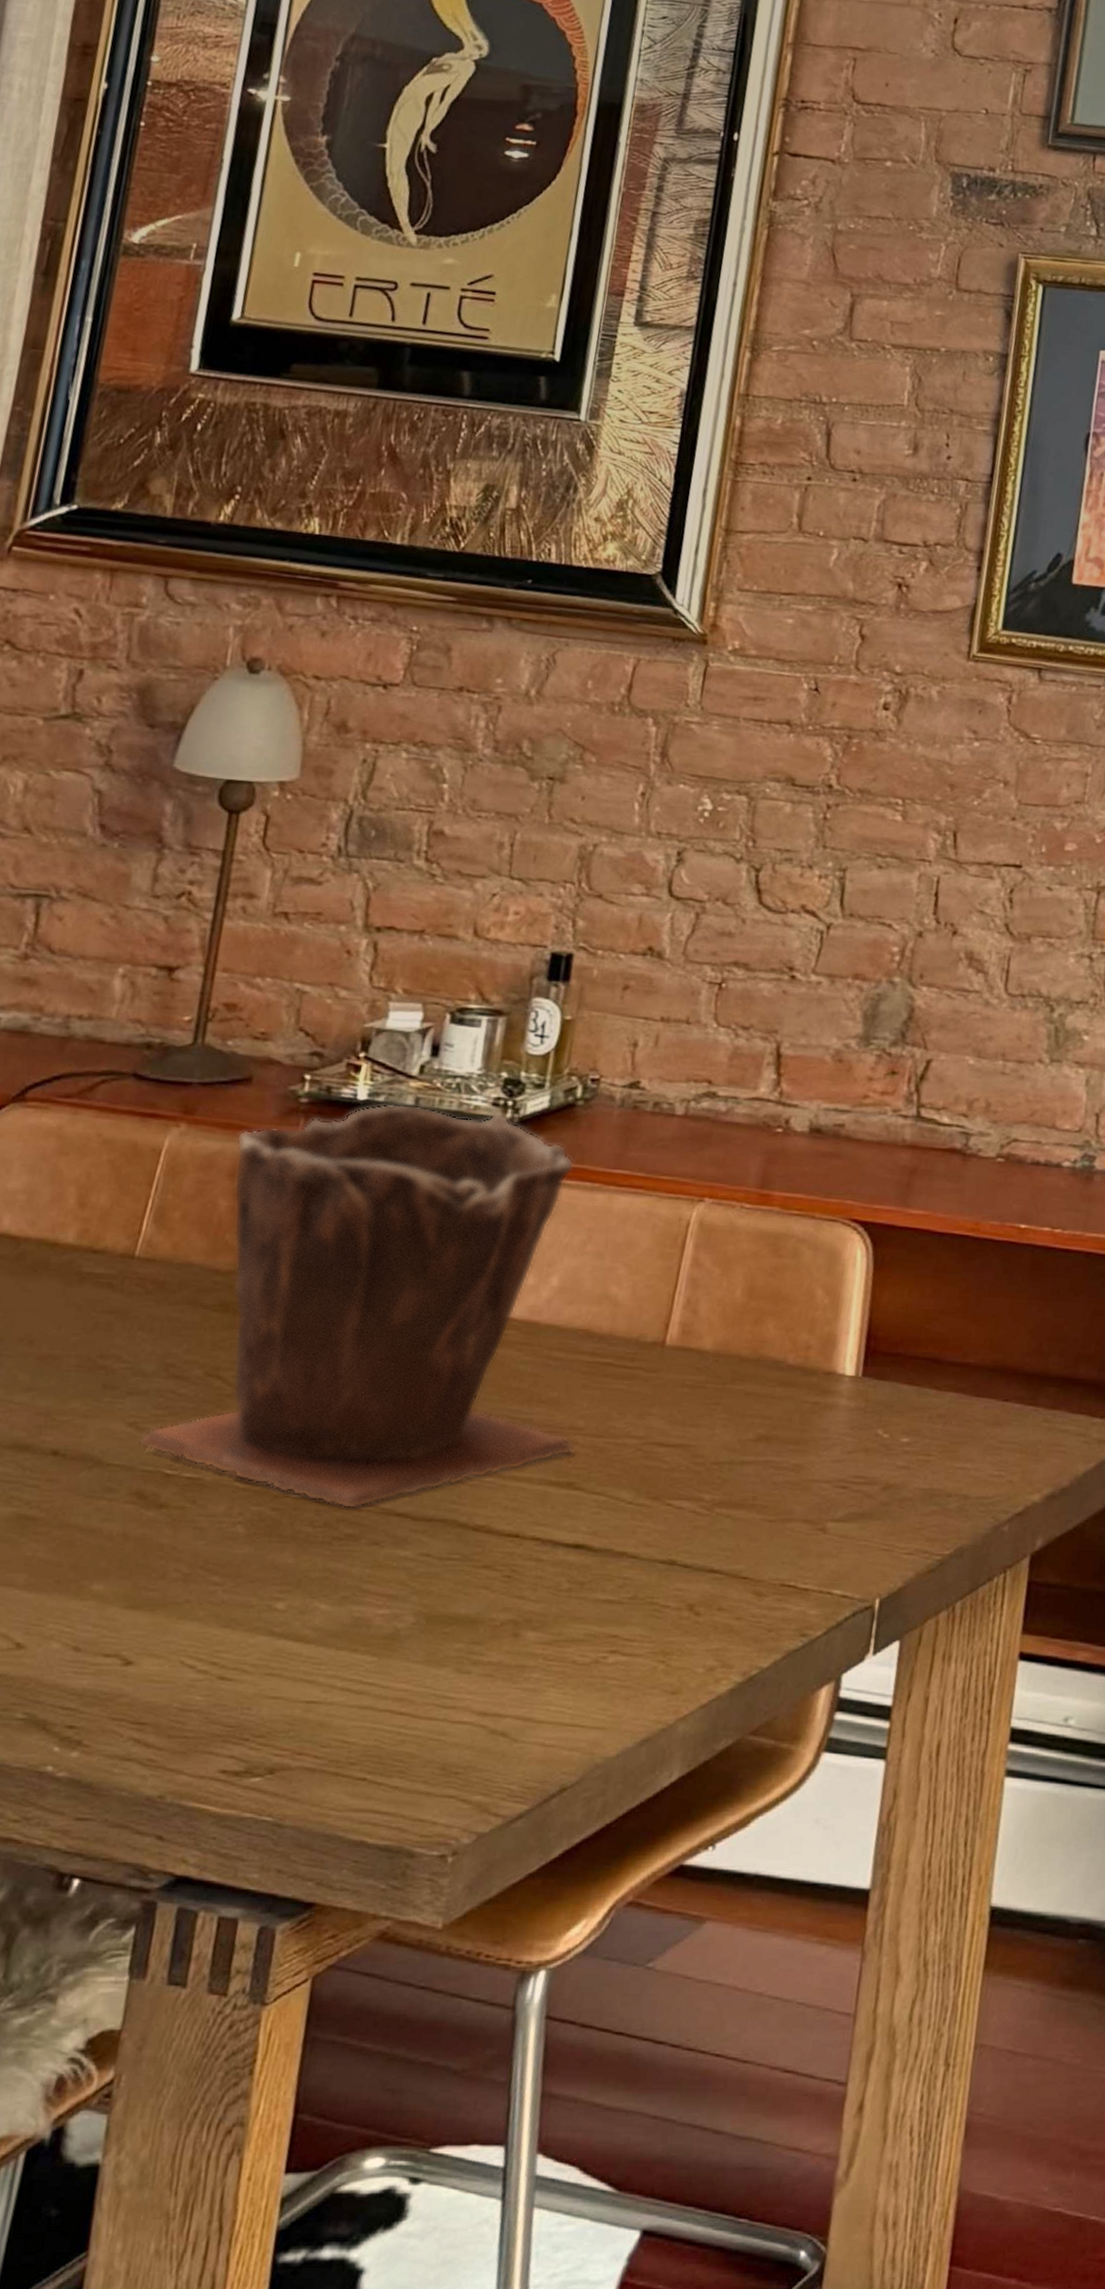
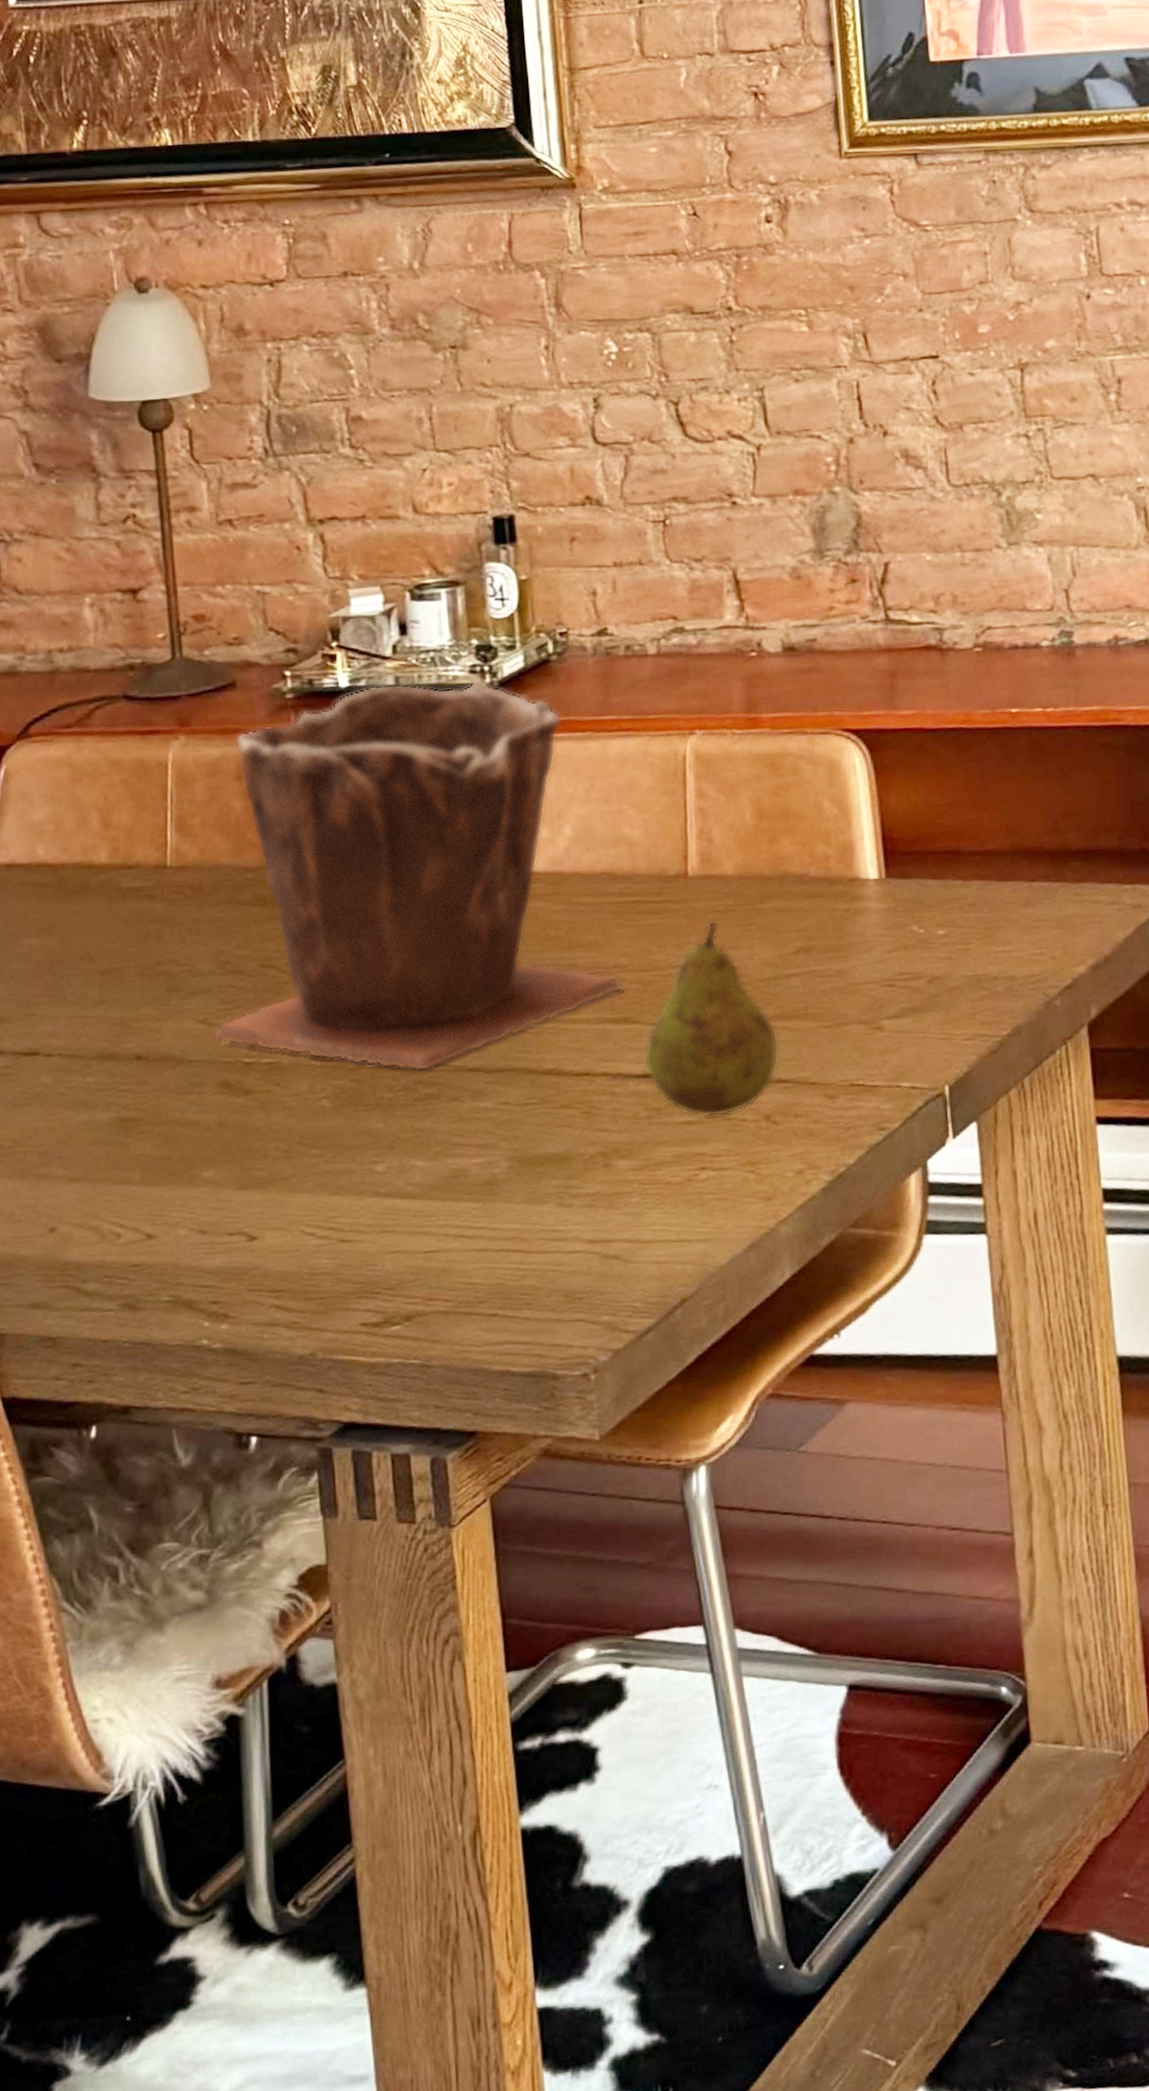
fruit: none [577,1394,720,1600] -> present [643,920,779,1118]

